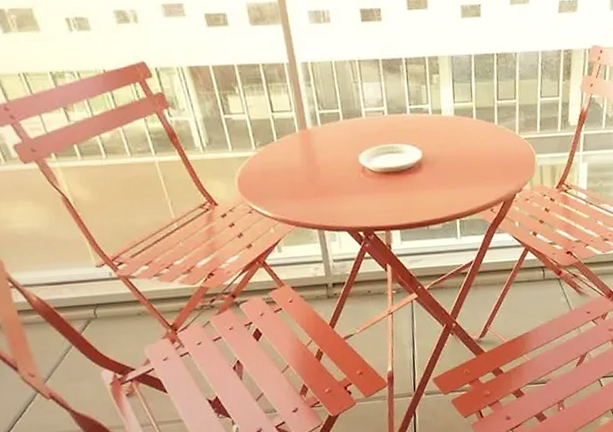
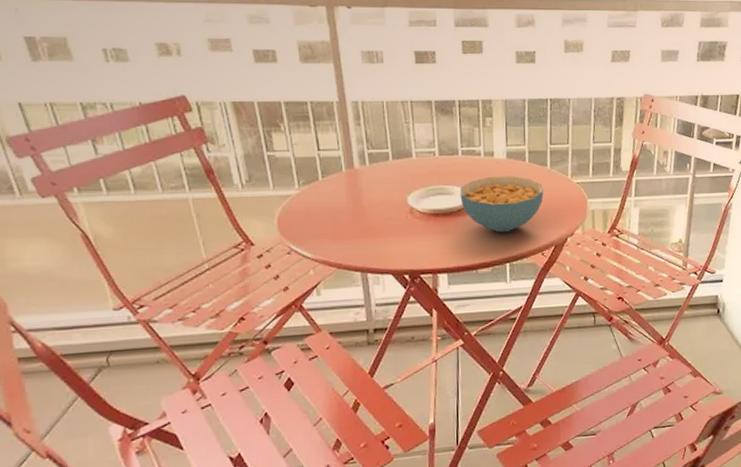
cereal bowl: none [409,133,492,190] -> present [460,176,544,233]

